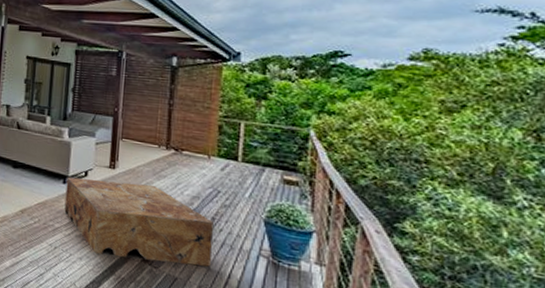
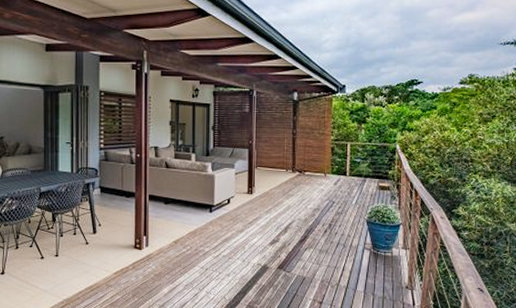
coffee table: present [64,177,213,267] -> none [212,204,330,268]

